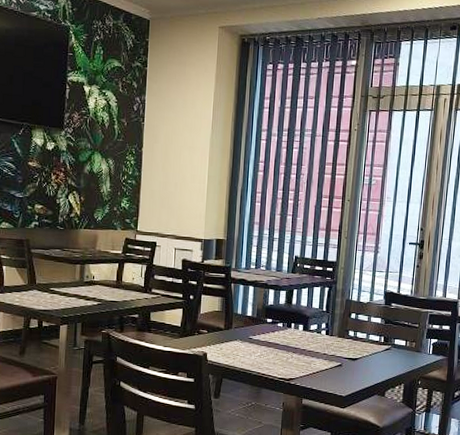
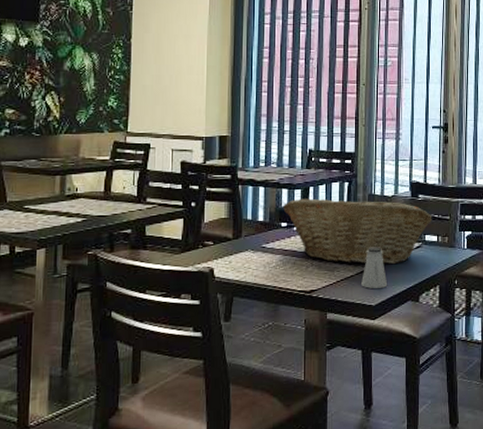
fruit basket: none [269,299,403,363] -> present [283,198,432,265]
saltshaker: none [334,346,358,382] -> present [361,247,388,288]

